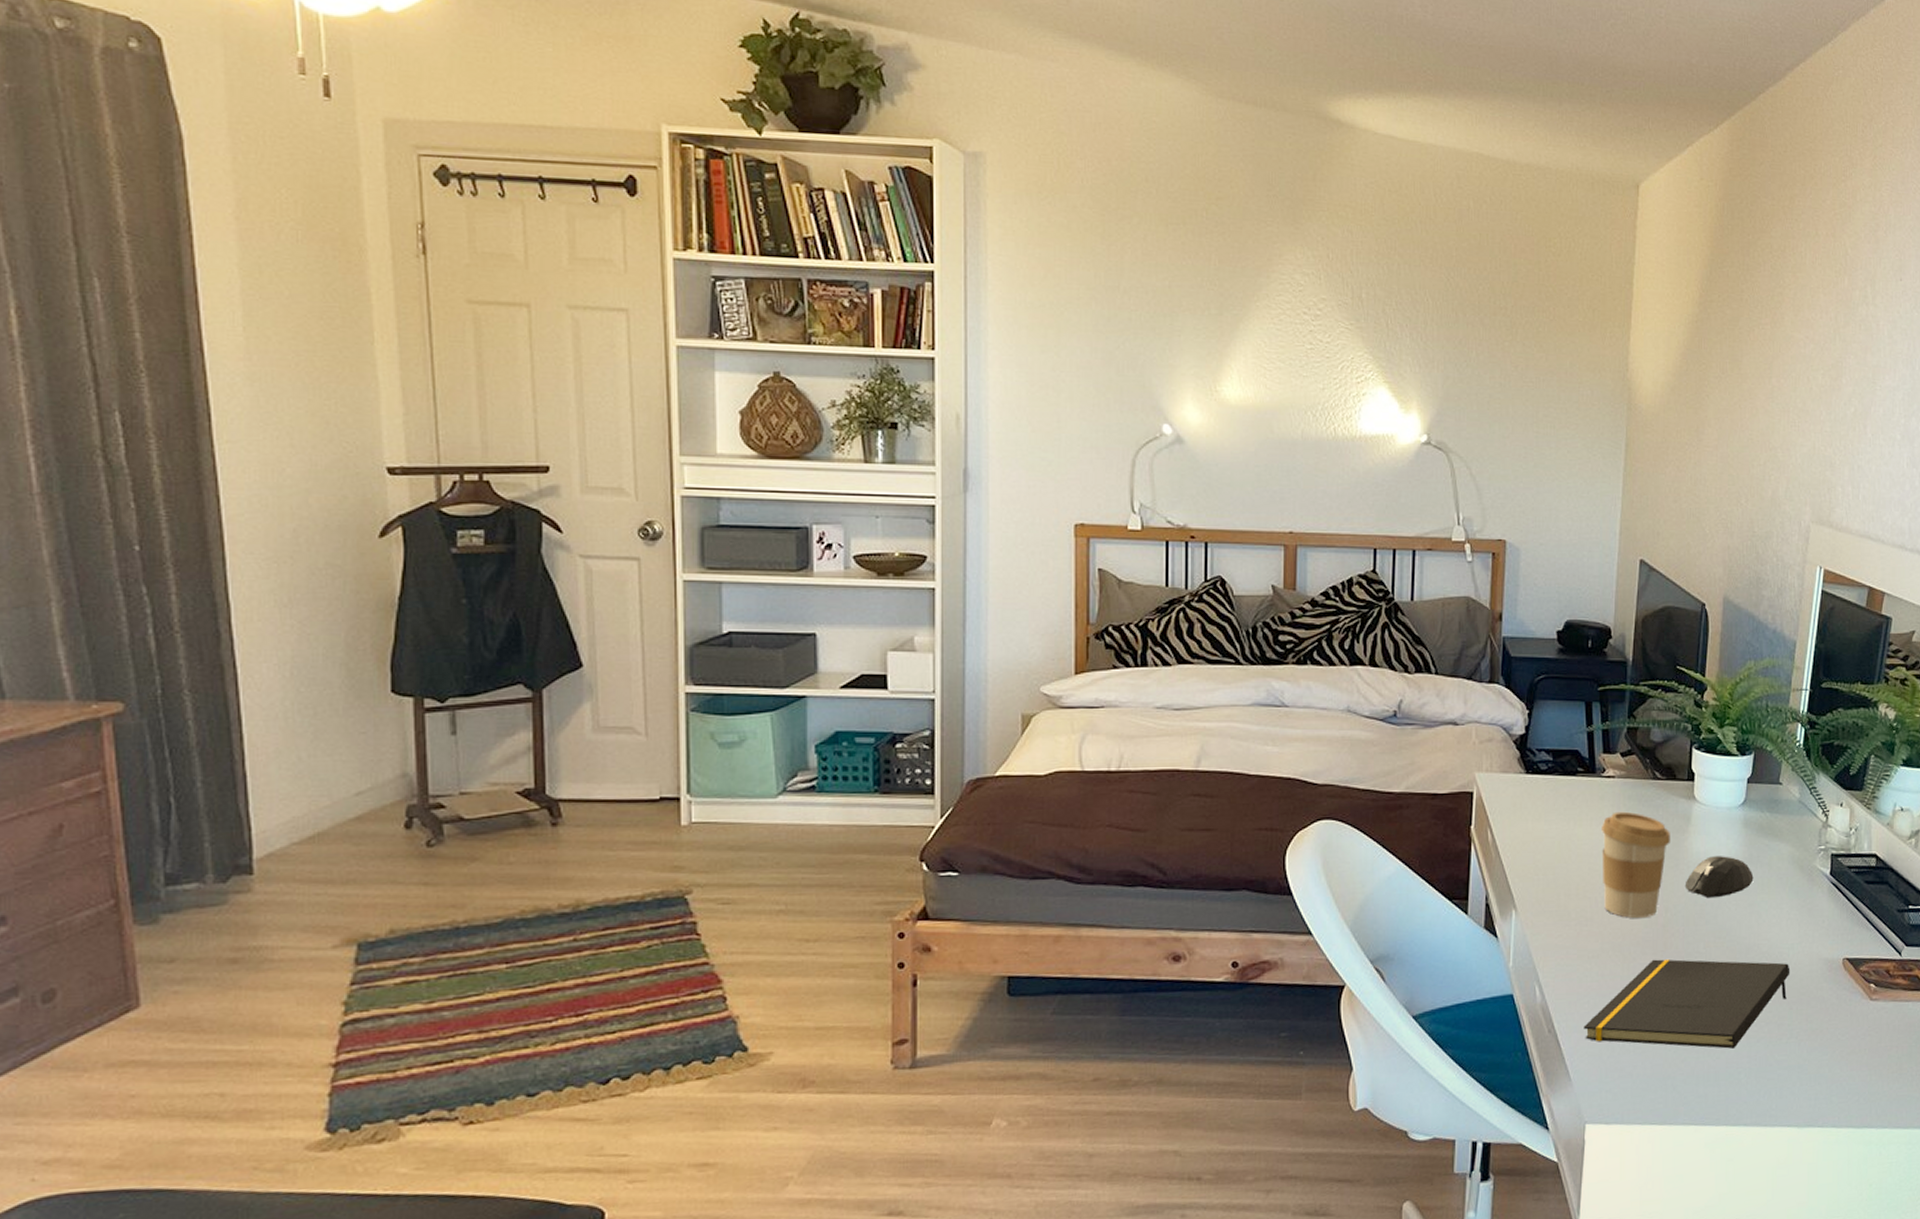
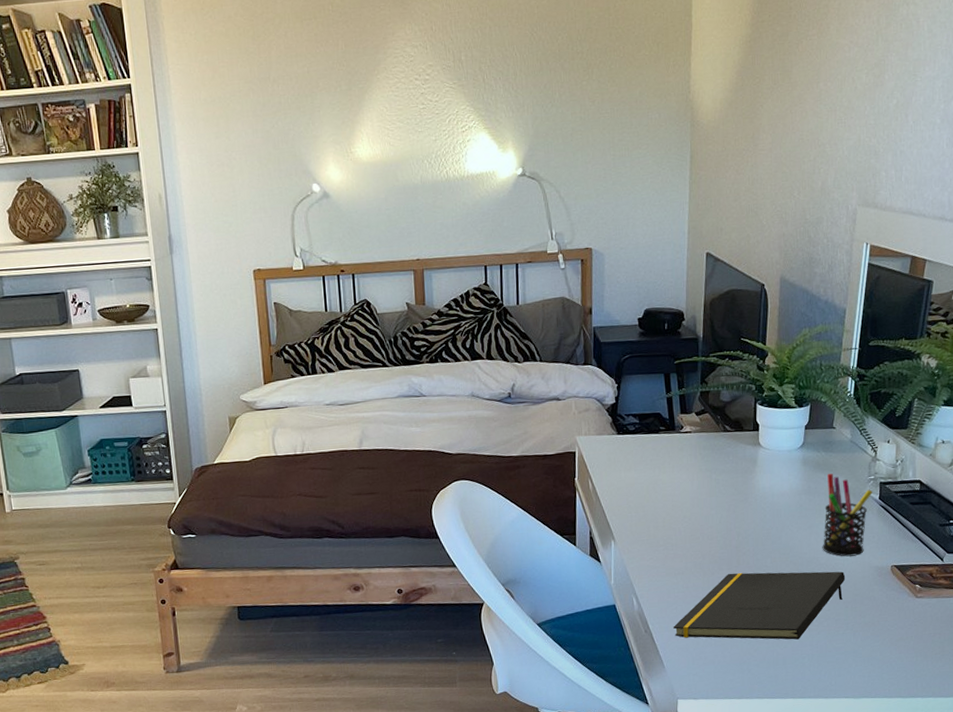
coffee cup: present [1602,811,1670,918] -> none [682,459,740,542]
mouse: present [1684,856,1754,899] -> none [753,489,812,524]
pen holder: none [1764,839,1823,945] -> present [822,473,872,557]

